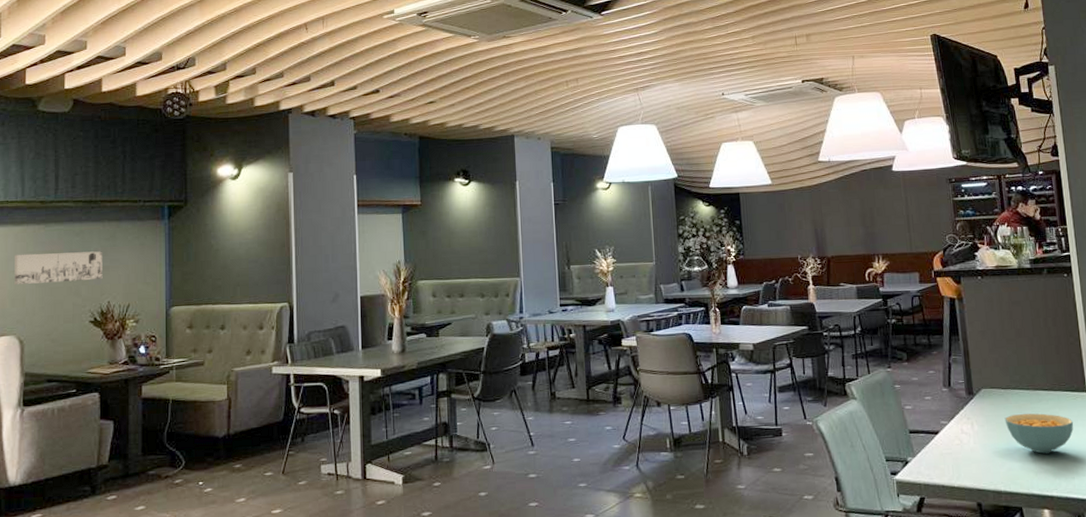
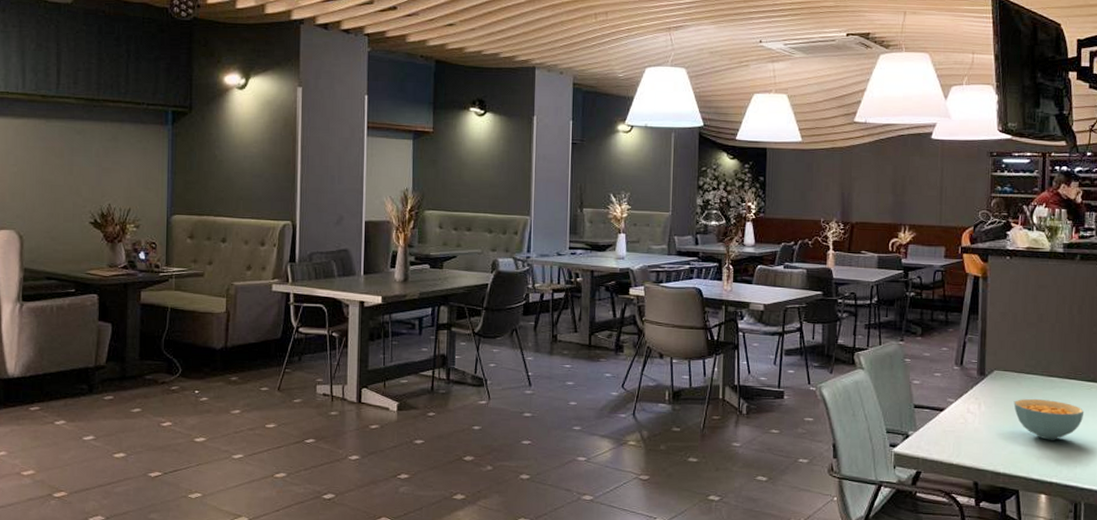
wall art: present [14,251,103,284] -> none [14,148,104,181]

